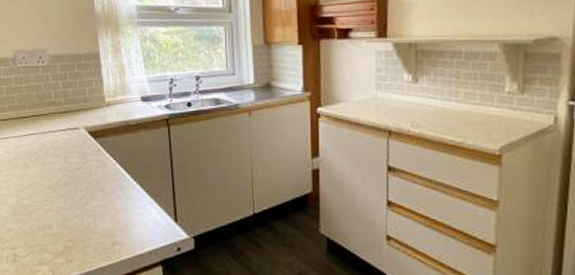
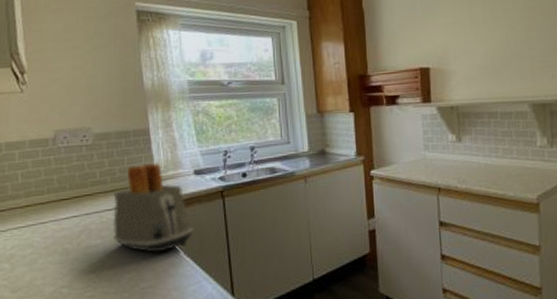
toaster: none [66,87,140,174] -> present [113,163,193,253]

